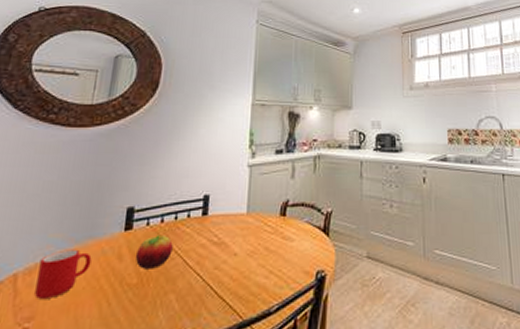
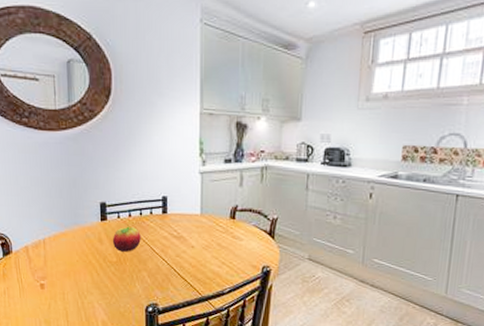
cup: present [34,249,92,299] -> none [42,231,80,266]

